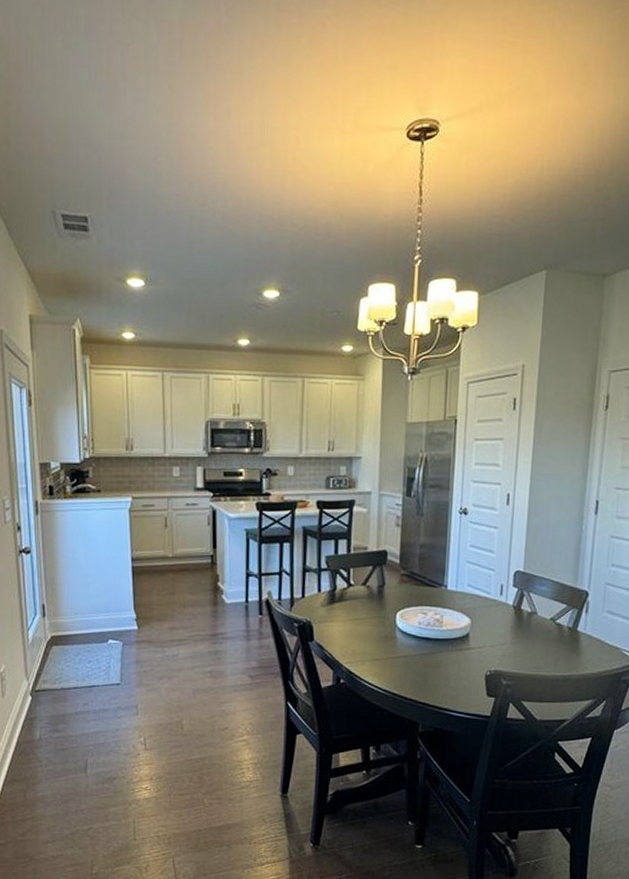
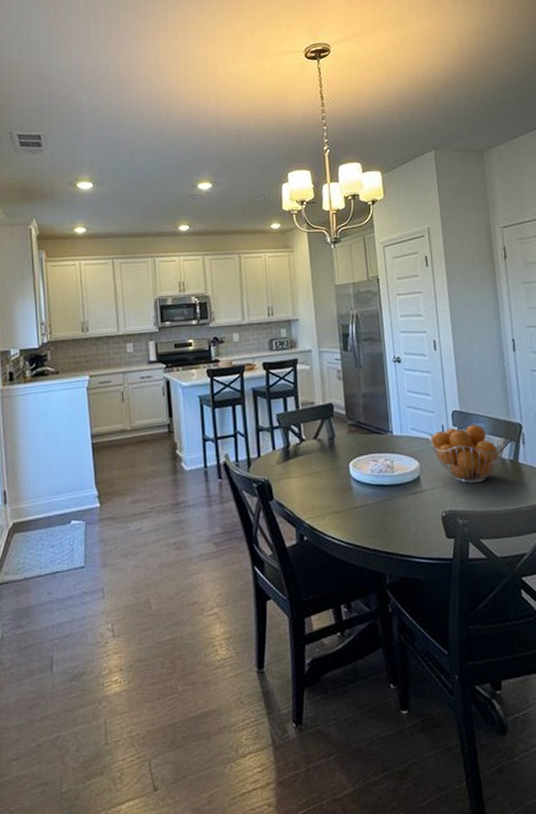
fruit basket: none [485,587,568,647] -> present [429,425,506,484]

